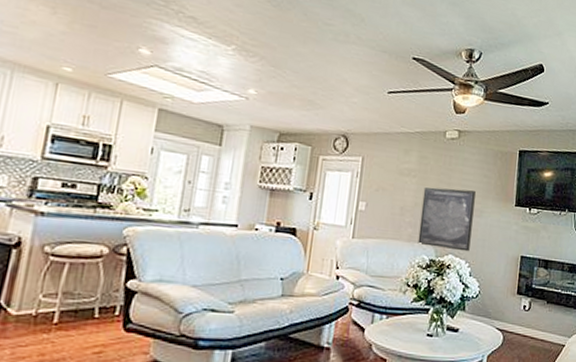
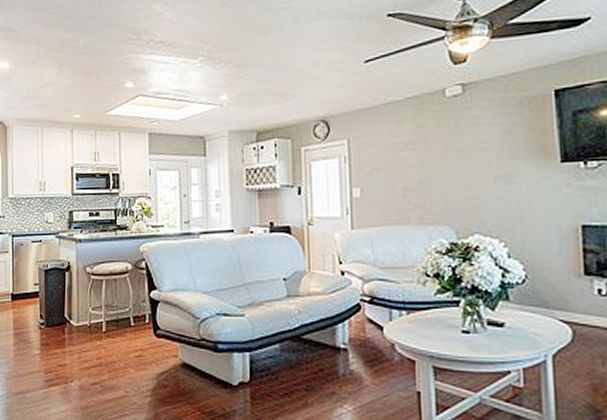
wall art: present [417,187,476,252] -> none [427,153,503,229]

